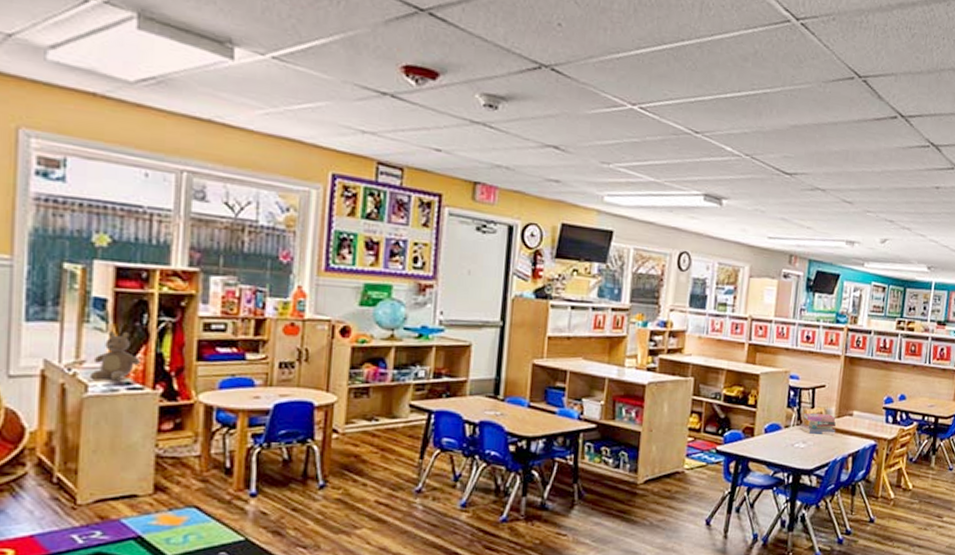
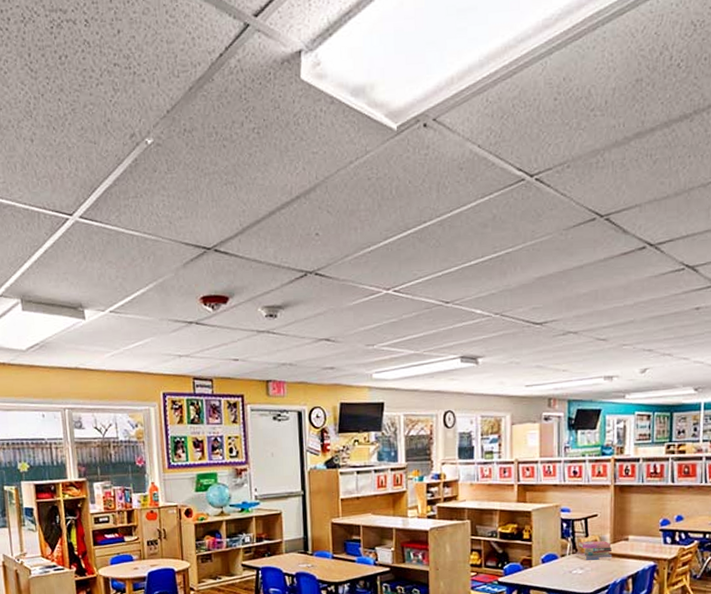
teddy bear: present [91,331,140,381] -> none [31,530,59,566]

